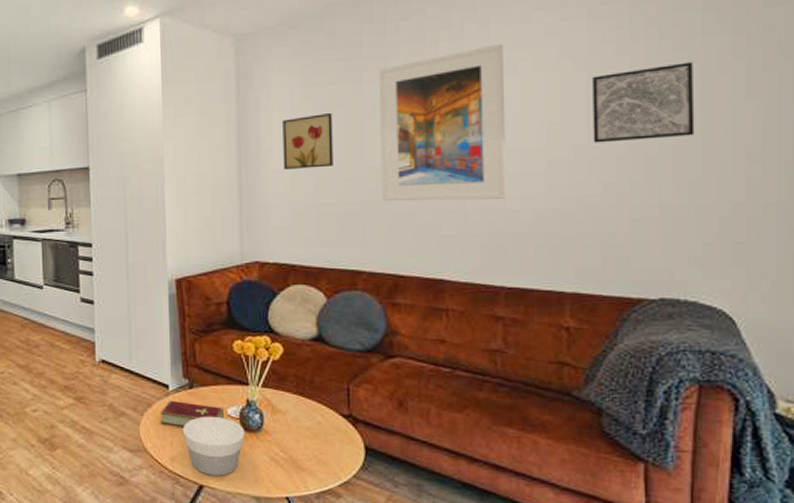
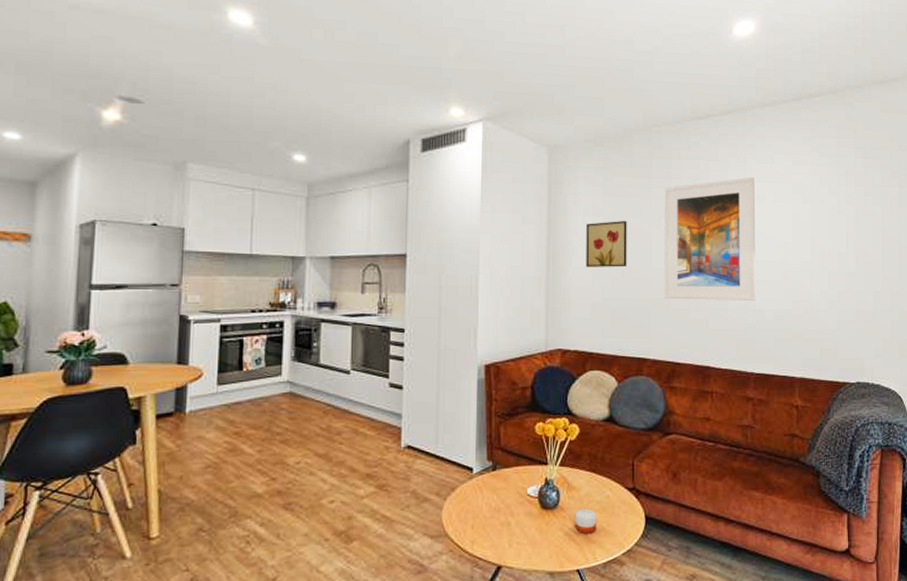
hardcover book: present [160,400,224,427] -> none [462,483,524,509]
bowl: present [182,416,245,476] -> none [484,496,543,555]
candle: none [282,433,307,460] -> present [575,508,597,533]
wall art: present [592,62,695,143] -> none [814,204,877,261]

